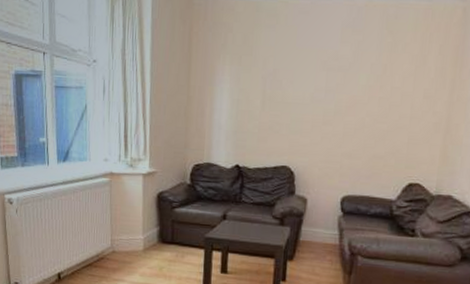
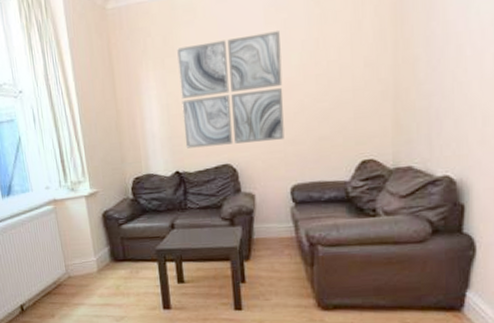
wall art: none [249,48,353,152] -> present [177,31,285,149]

